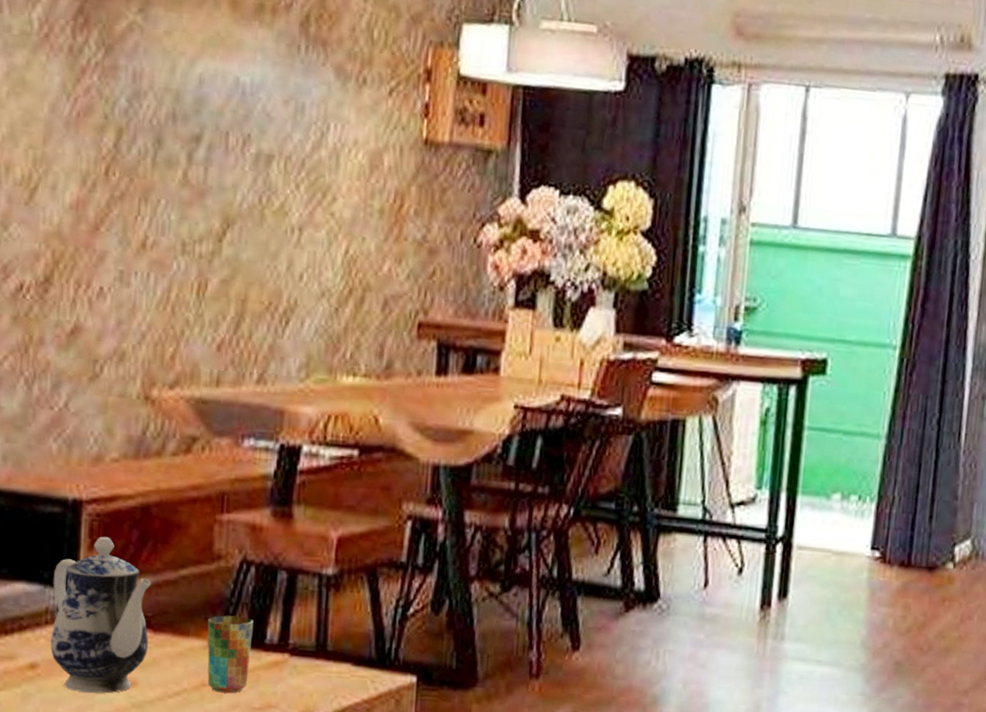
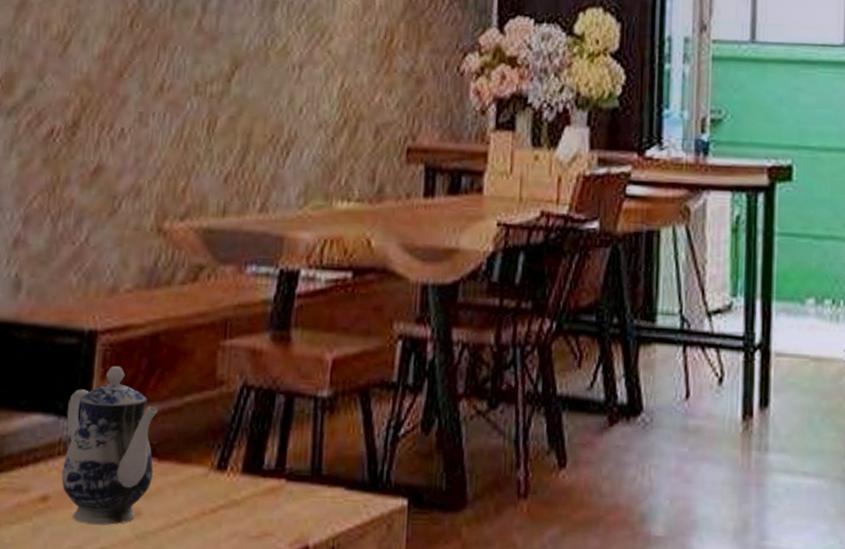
cup: present [207,615,254,694] -> none [207,441,253,522]

